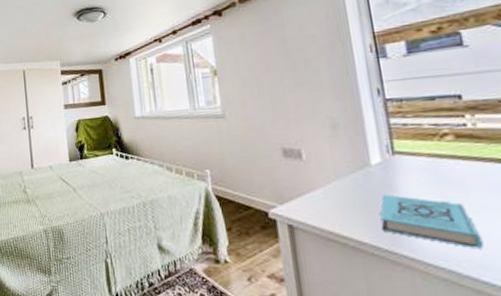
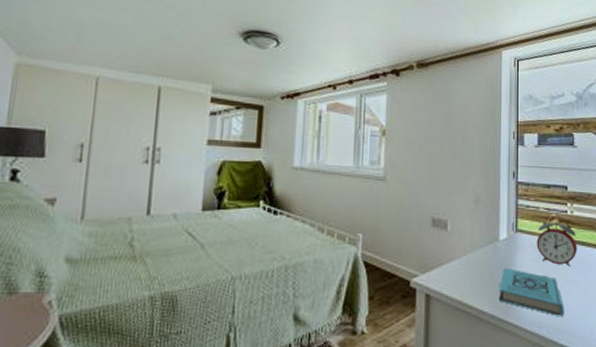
alarm clock: none [424,130,492,189] -> present [536,215,577,266]

